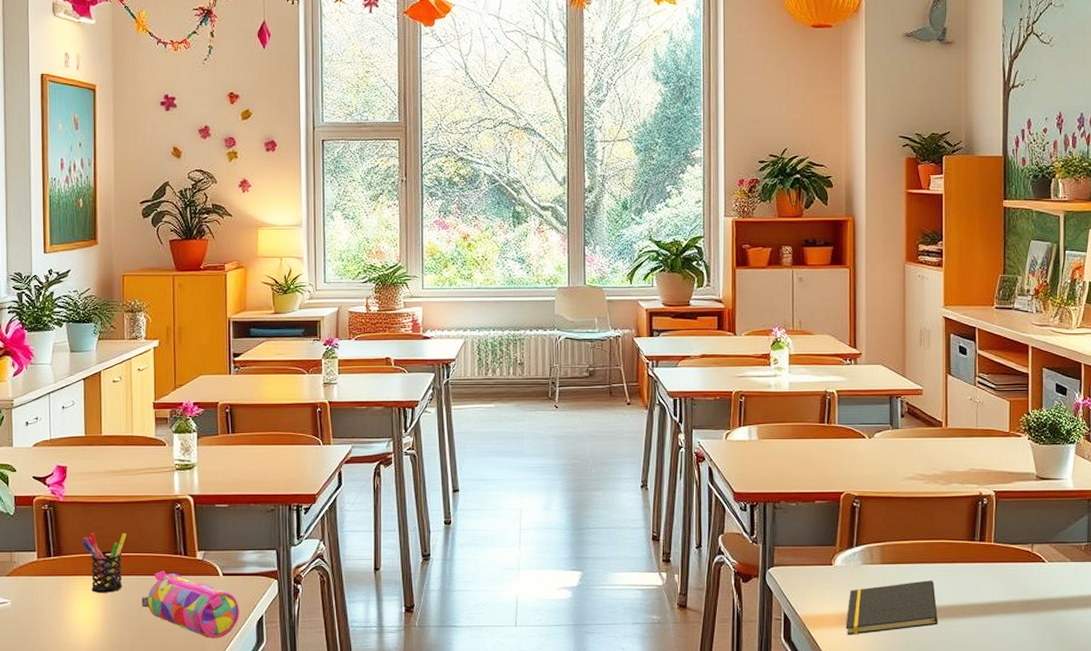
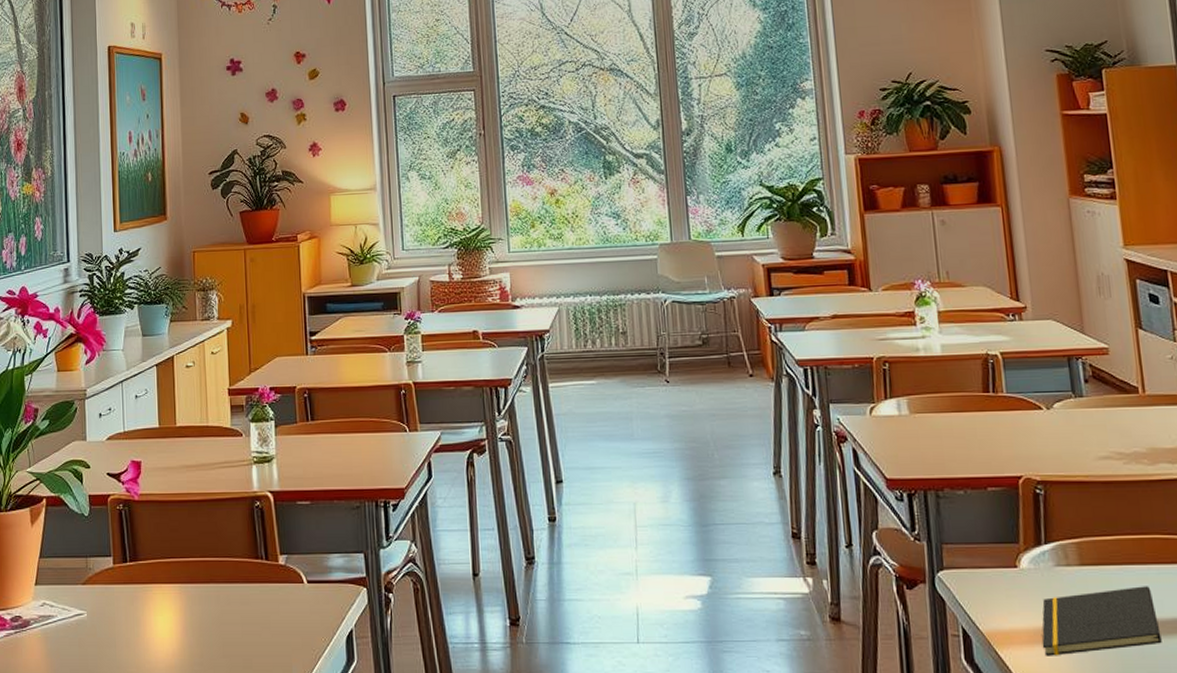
pen holder: present [83,532,127,593] -> none [159,534,205,603]
pencil case: present [142,570,239,638] -> none [222,577,327,656]

